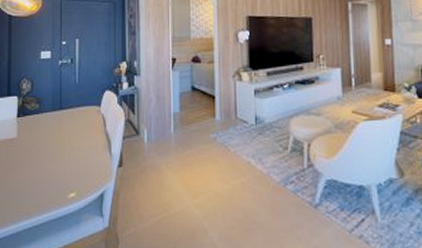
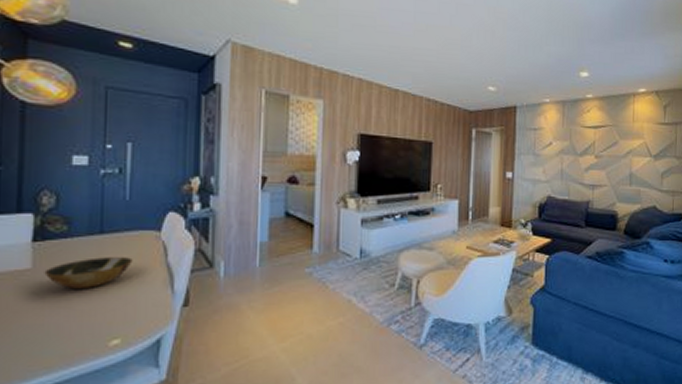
bowl: none [25,128,82,154] -> present [44,257,133,290]

